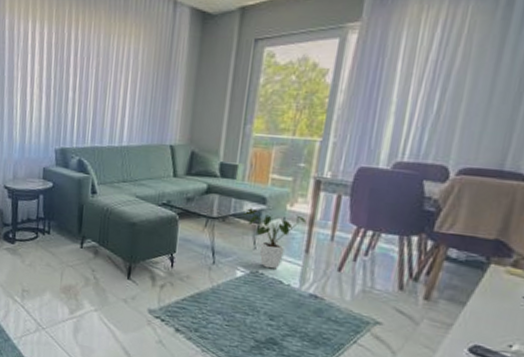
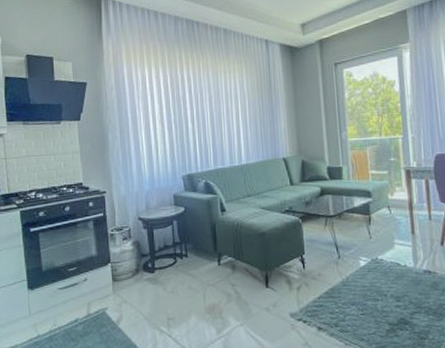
house plant: present [243,208,307,270] -> none [354,202,407,254]

